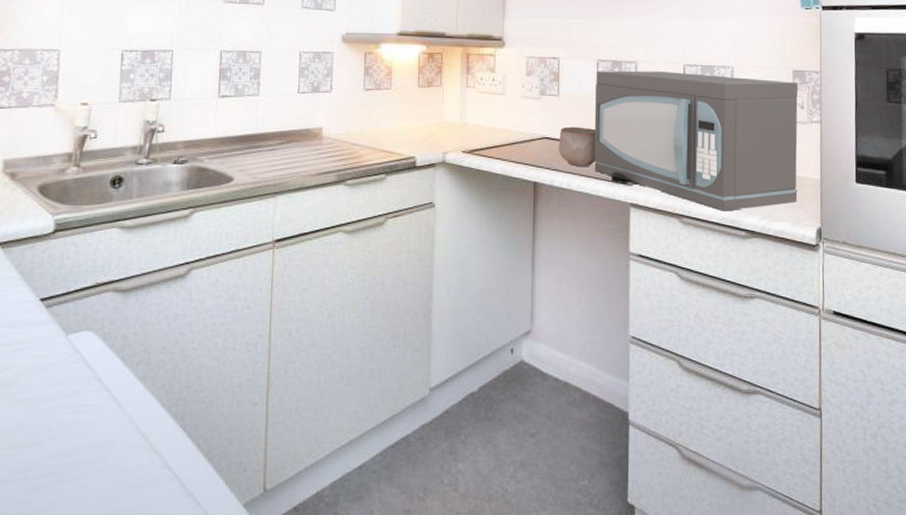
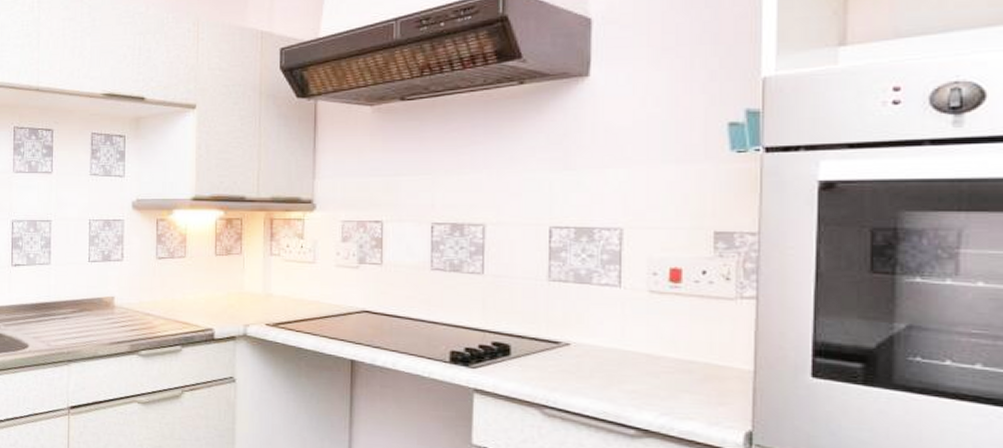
ceramic pot: present [559,126,596,166] -> none [382,299,429,344]
microwave: present [594,70,798,211] -> none [427,235,723,404]

